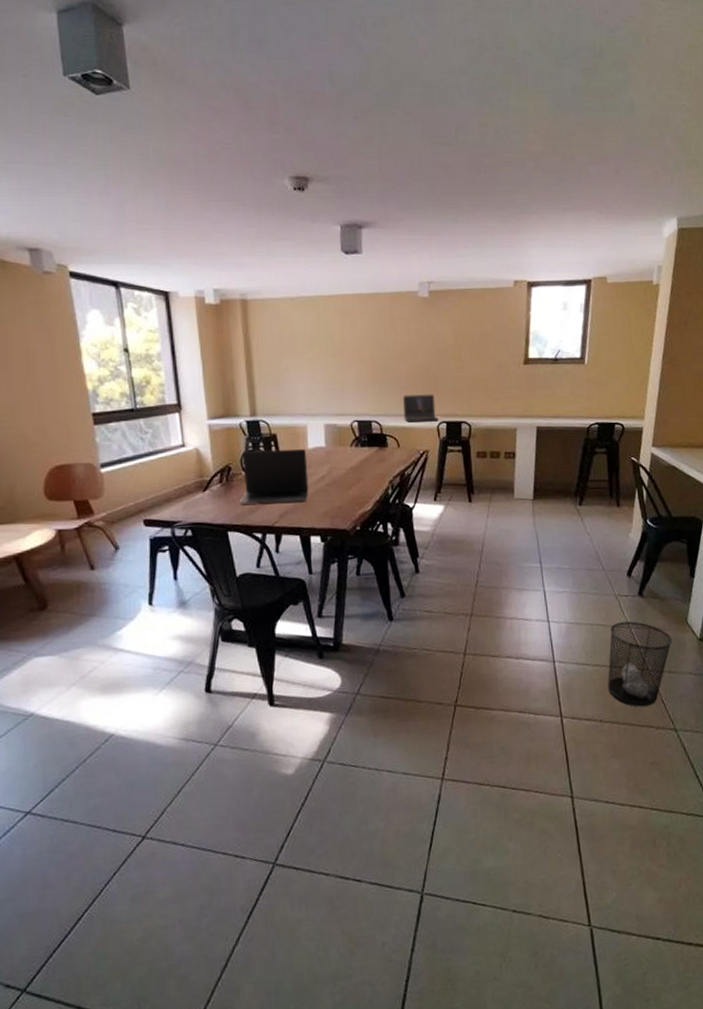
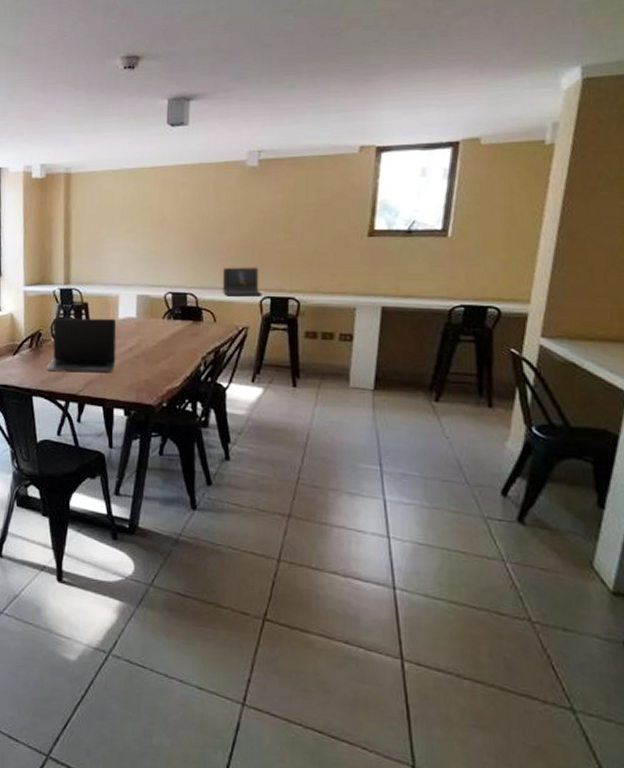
waste bin: present [607,621,672,707] -> none [468,552,569,670]

